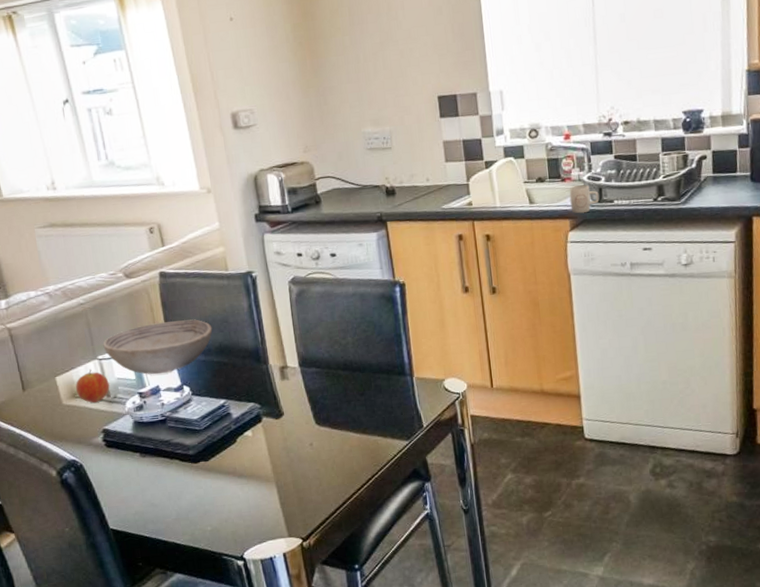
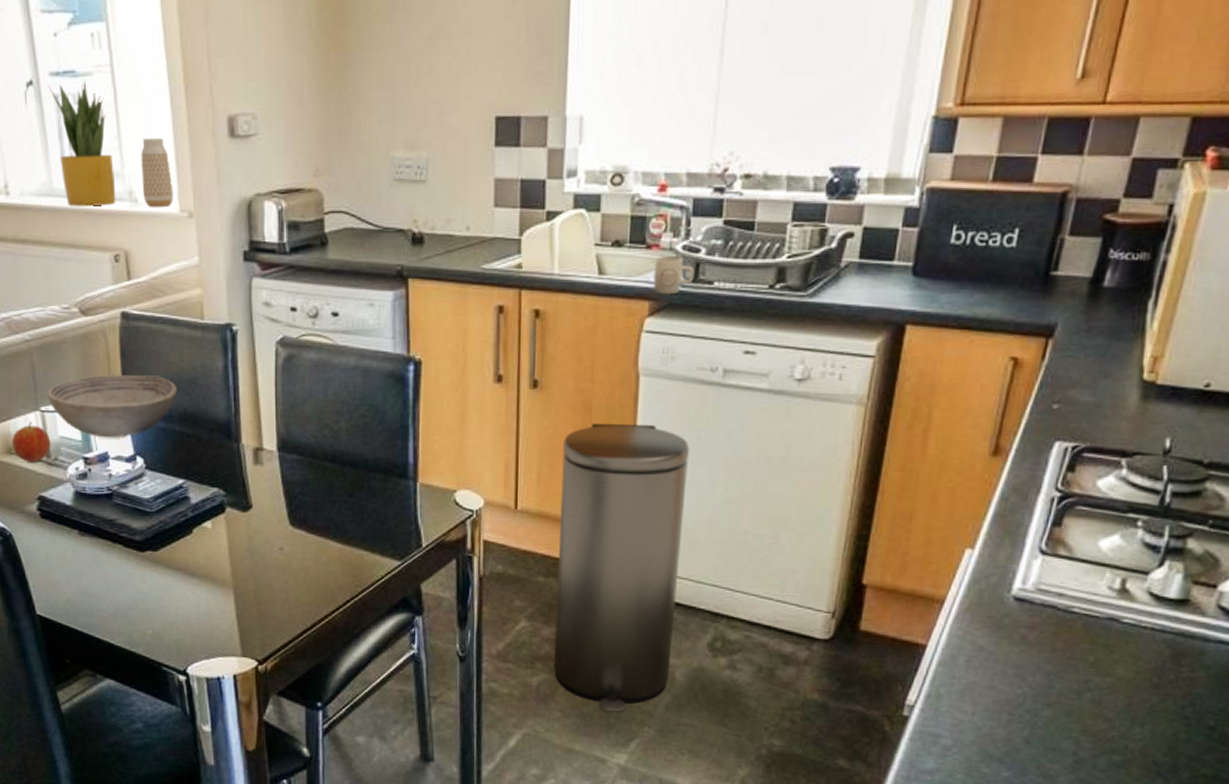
planter: none [81,95,147,194] -> present [48,80,116,207]
vase: none [163,134,194,189] -> present [141,138,174,208]
pedal bin: none [521,311,626,536] -> present [554,423,690,713]

